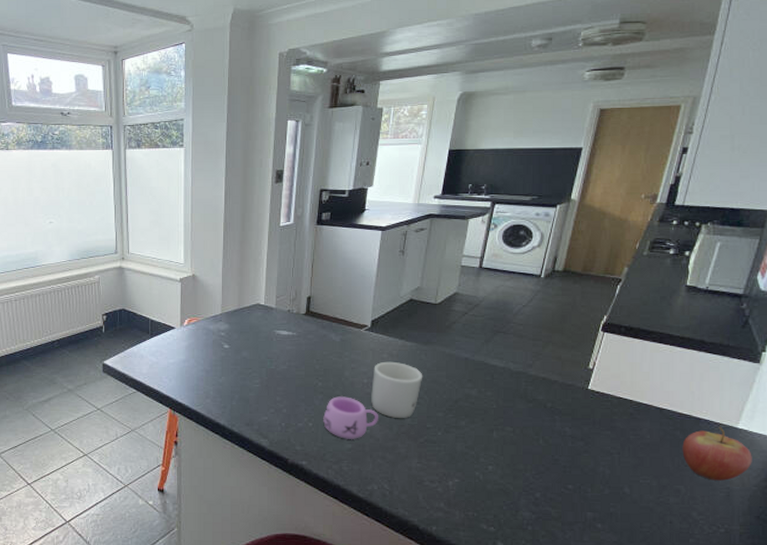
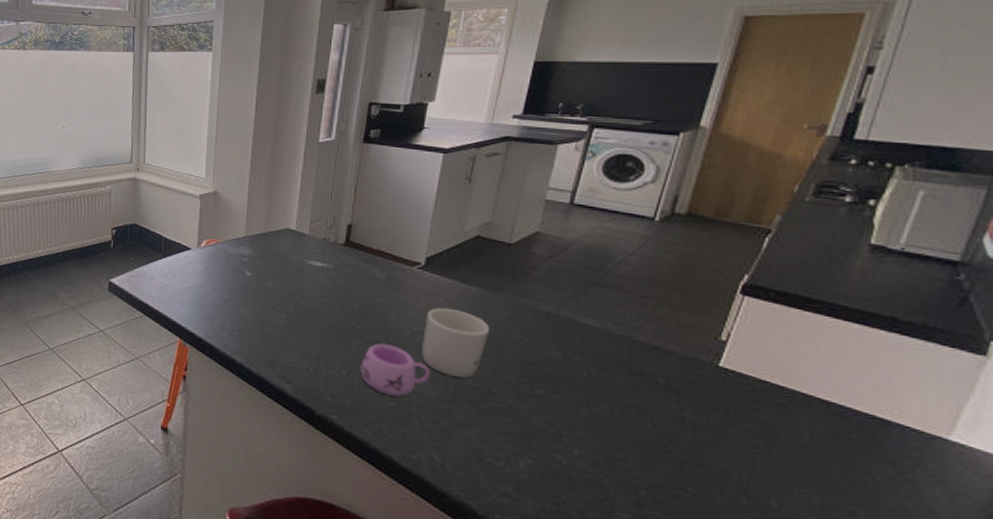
fruit: present [682,426,752,481] -> none [860,434,973,510]

